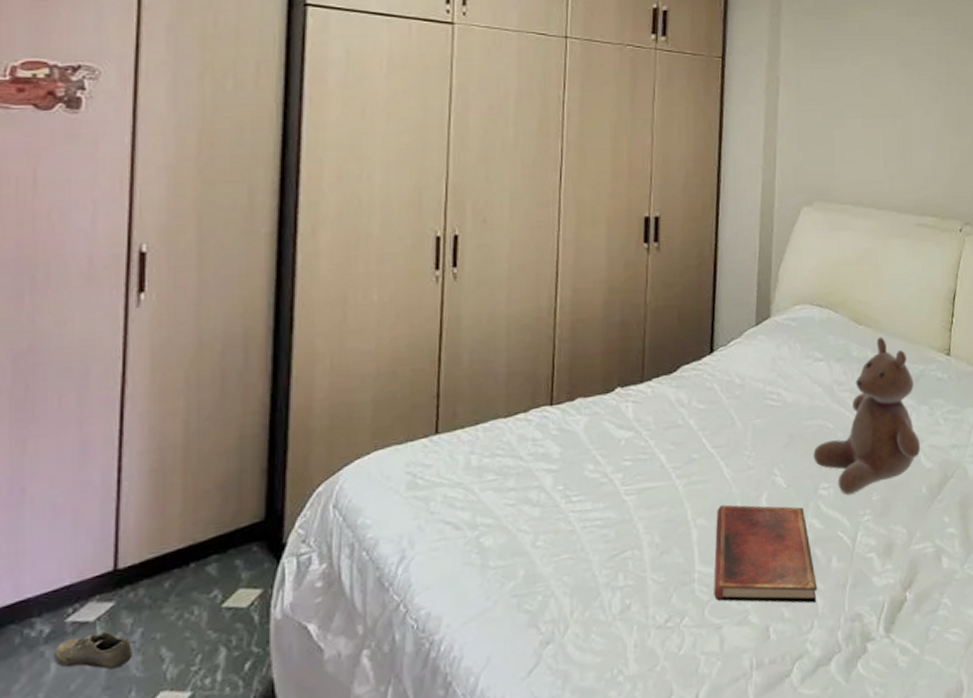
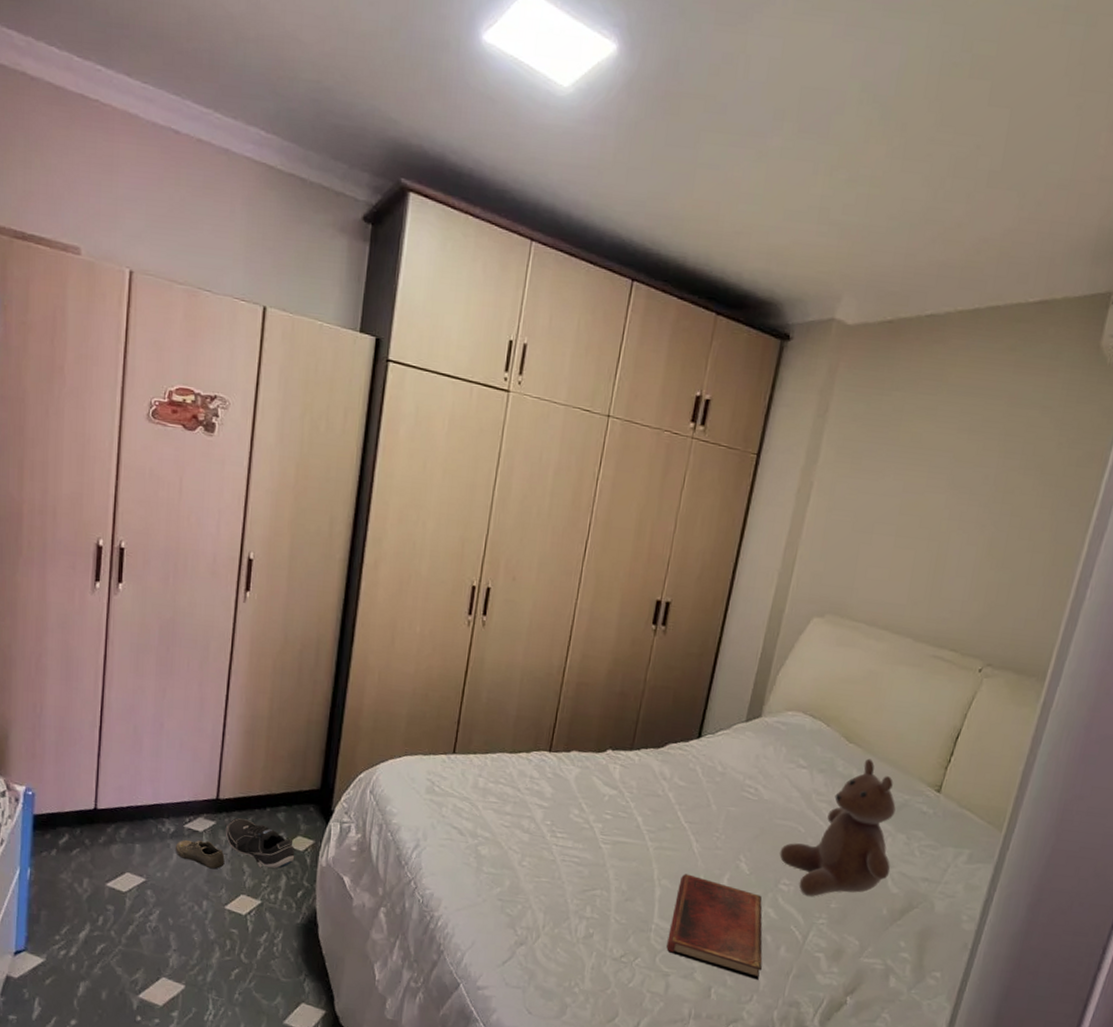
shoe: none [130,586,237,647] -> present [225,817,295,869]

